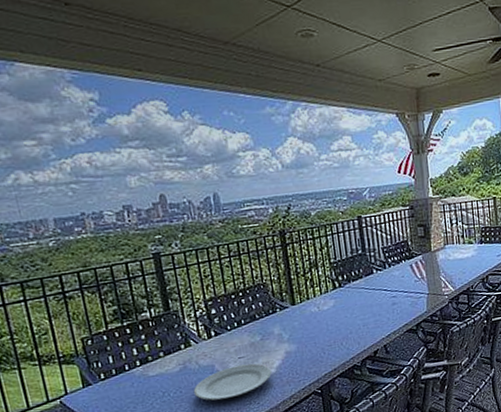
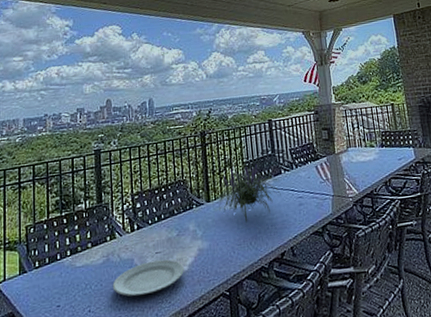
plant: none [298,264,373,324] -> present [213,164,281,223]

